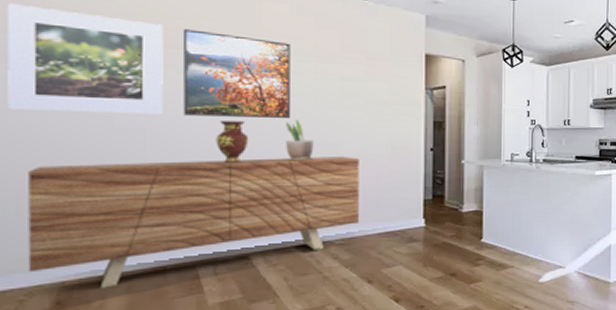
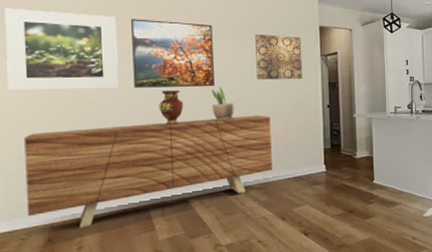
wall art: none [344,58,403,116] -> present [255,34,303,80]

